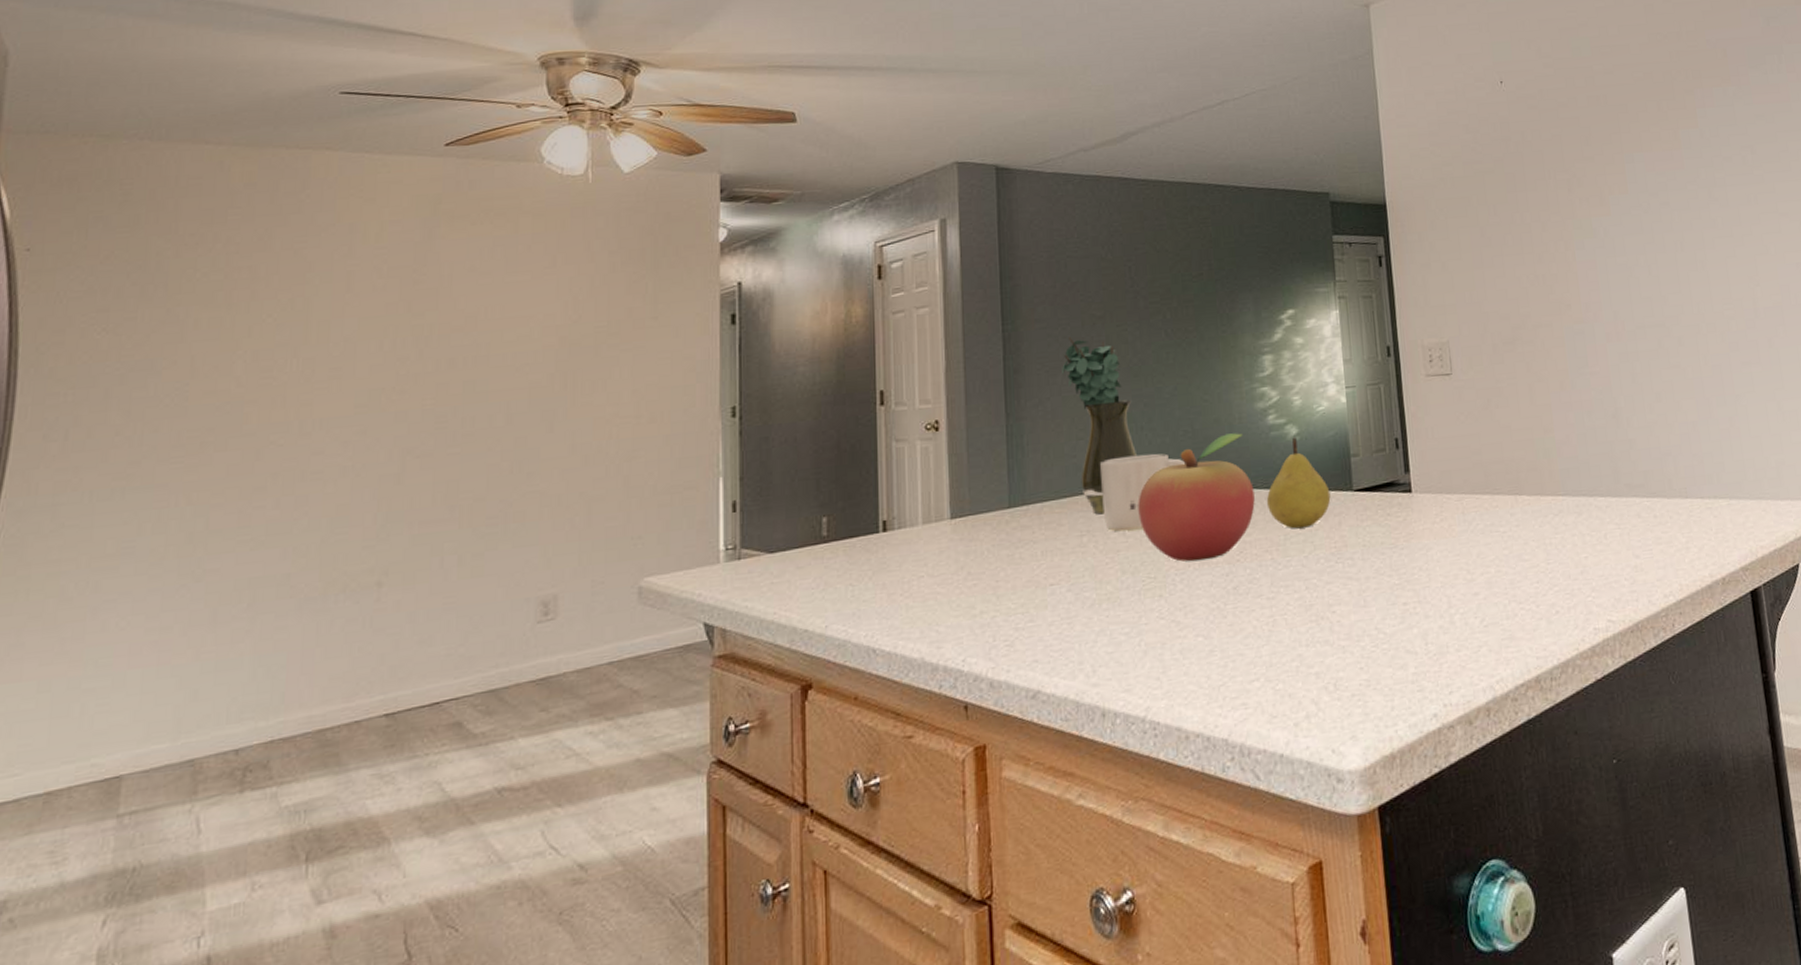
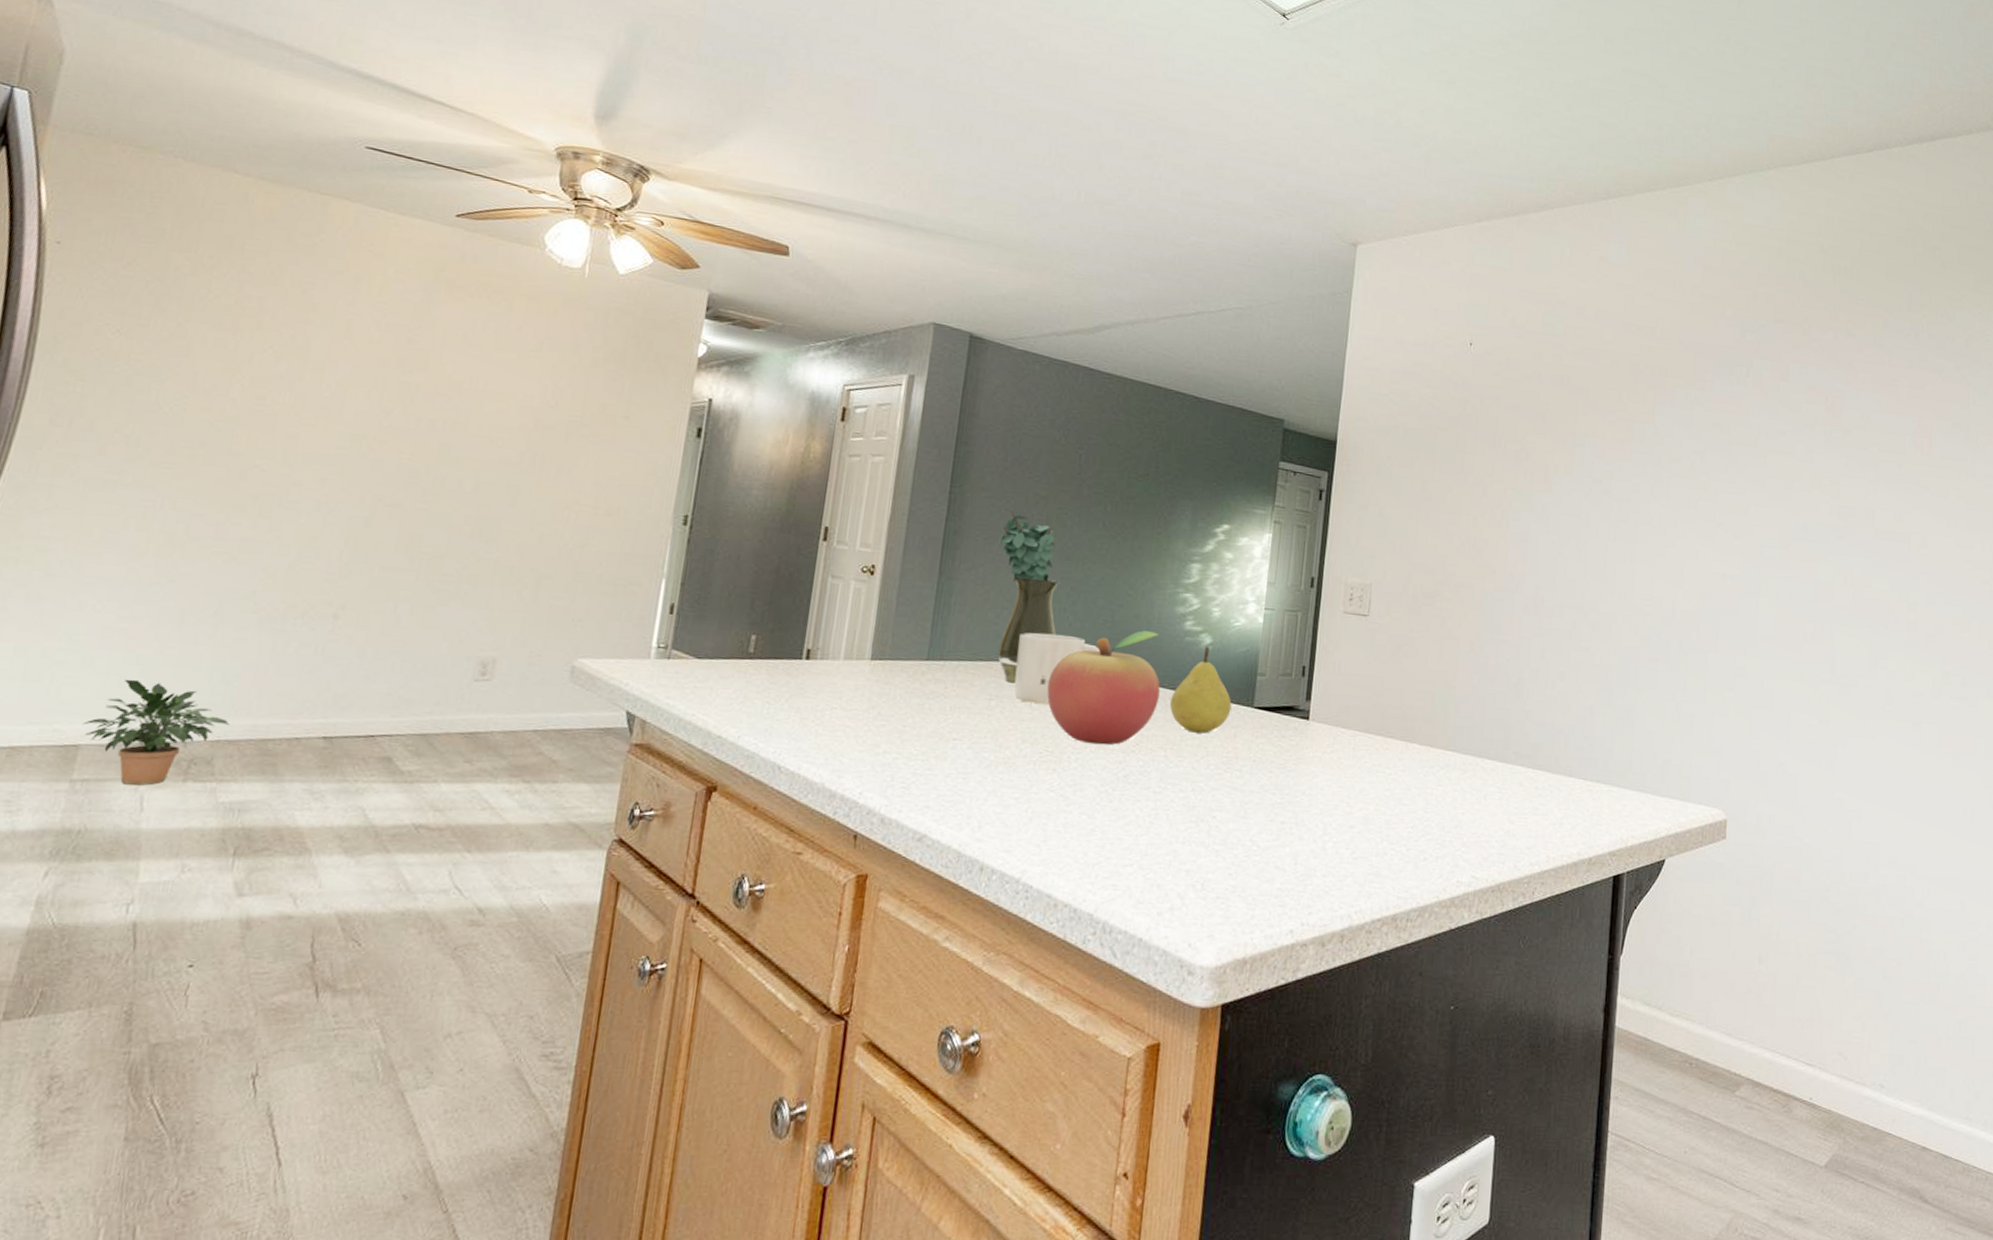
potted plant: none [121,691,282,810] -> present [81,679,230,787]

